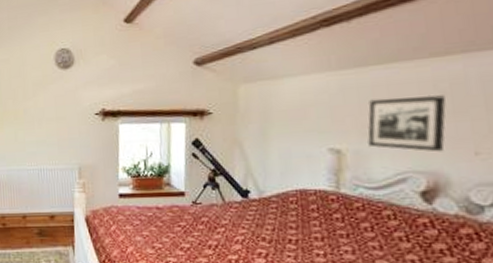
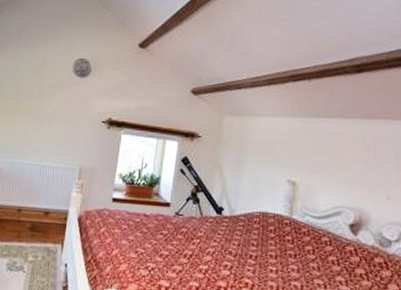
picture frame: present [367,94,446,152] -> none [316,144,370,194]

